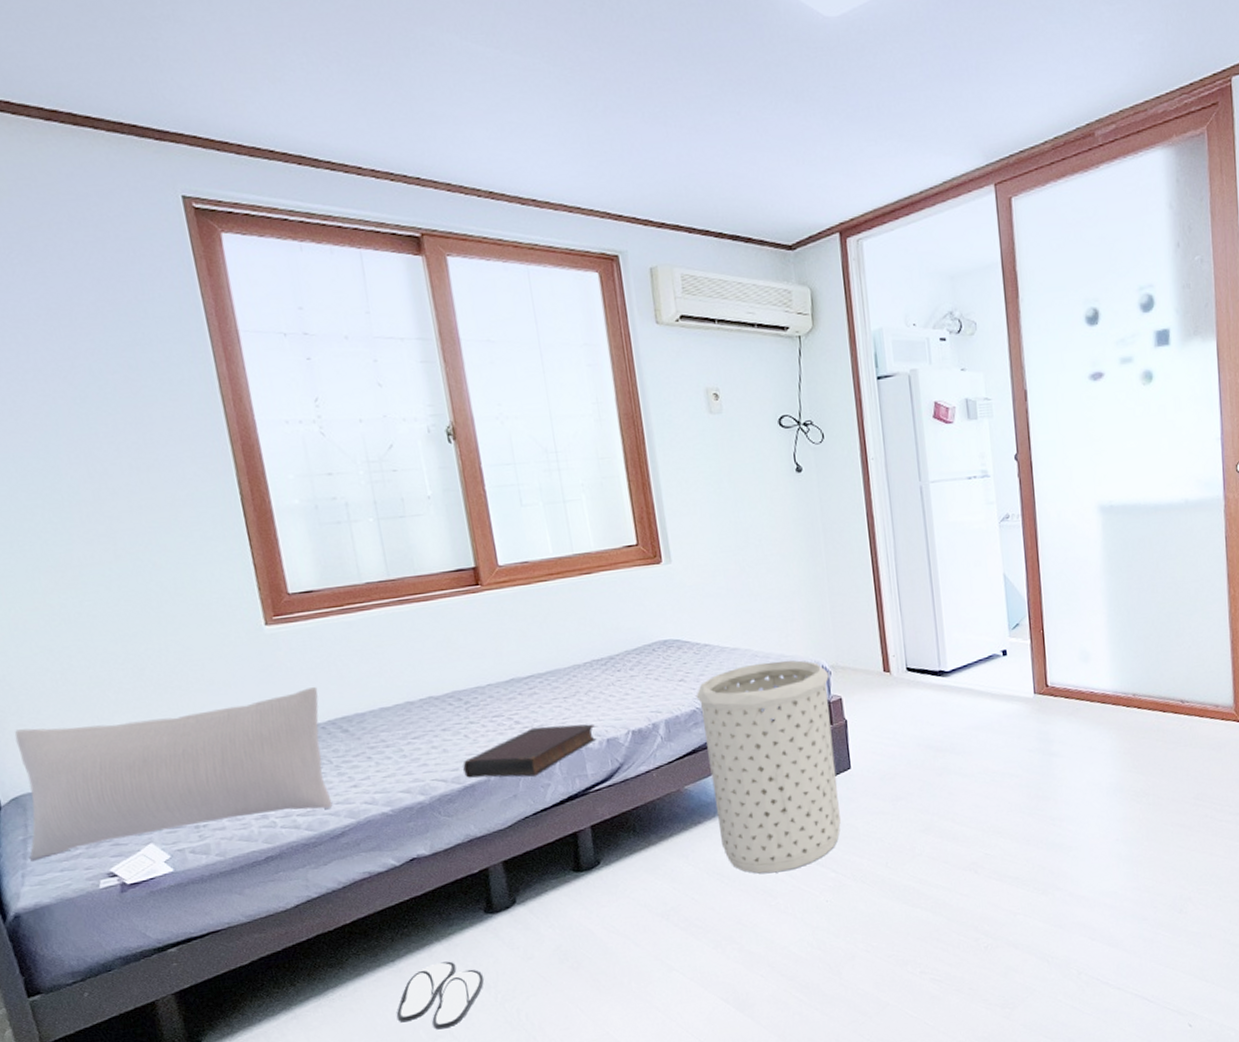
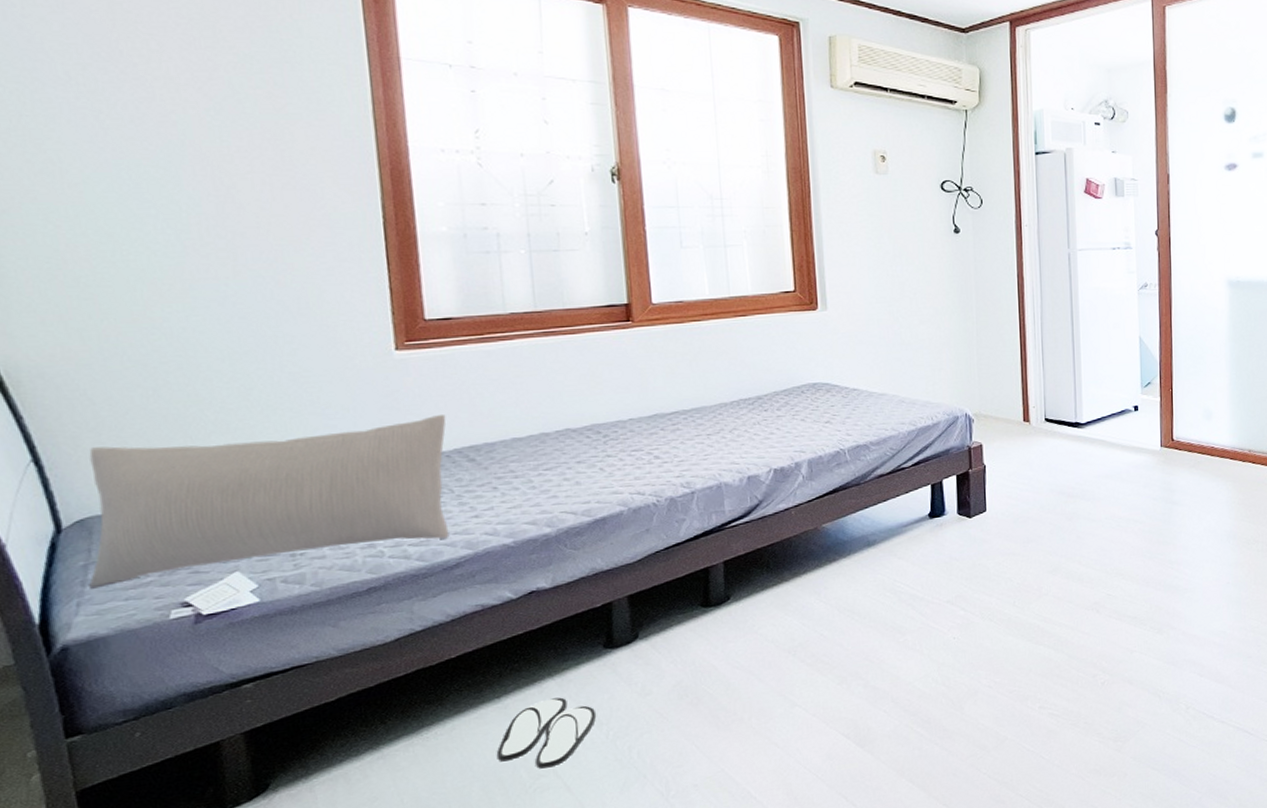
book: present [463,724,597,779] -> none [595,461,738,512]
laundry basket: present [696,660,841,874] -> none [841,407,973,611]

